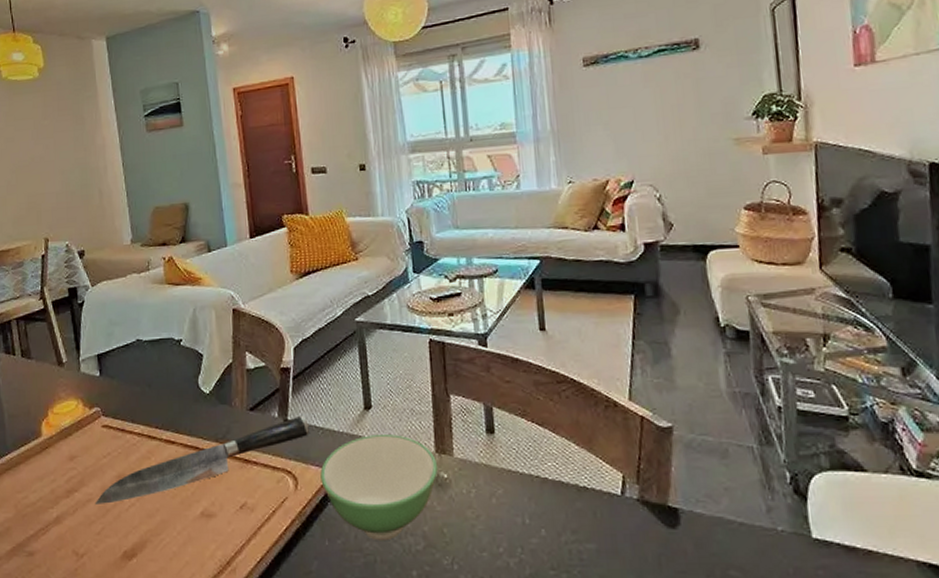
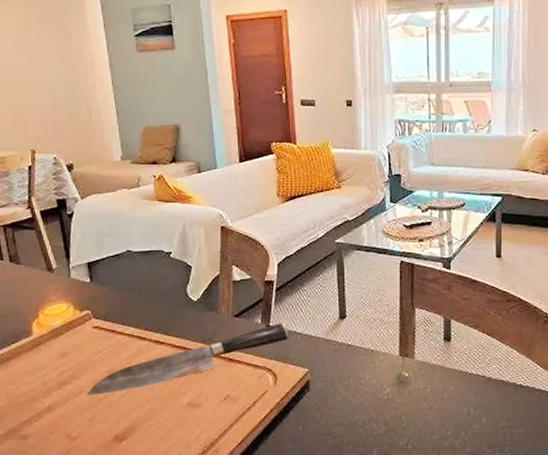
bowl: present [320,433,439,541] -> none [297,339,401,427]

